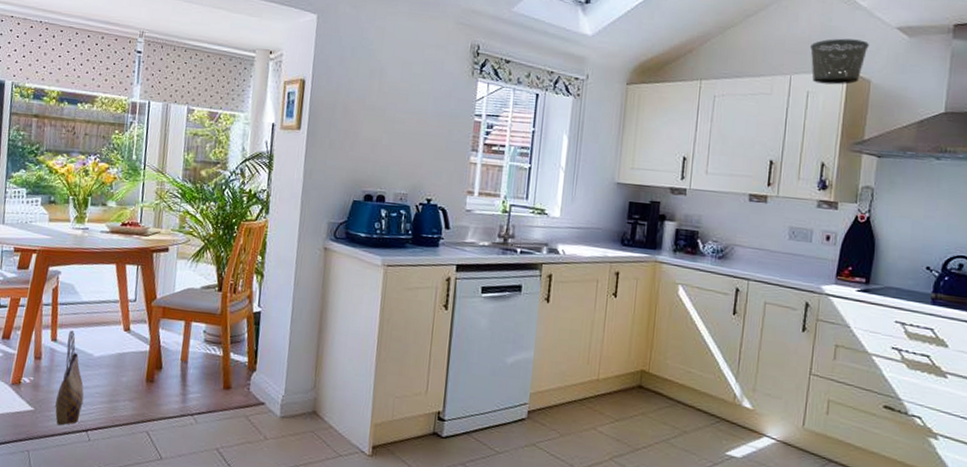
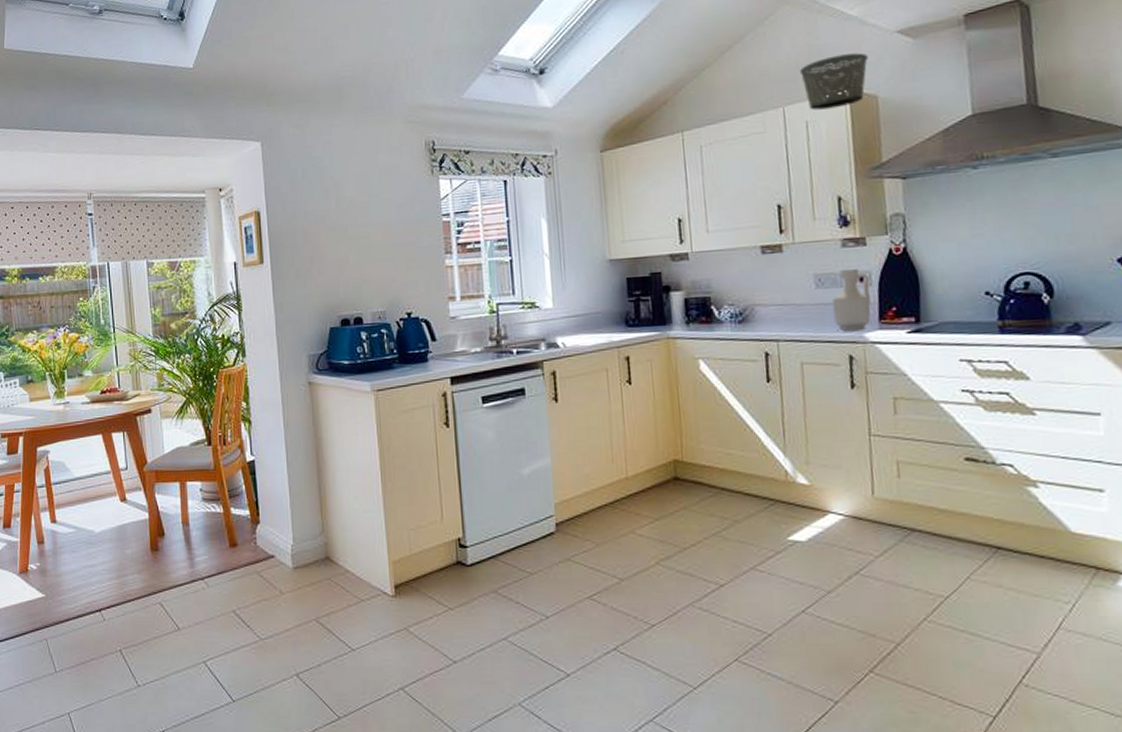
tote bag: present [55,330,85,426] -> none [65,509,92,609]
ceramic jug: none [799,227,835,283] -> present [832,268,871,332]

